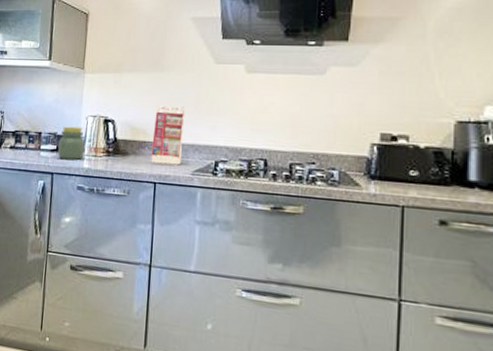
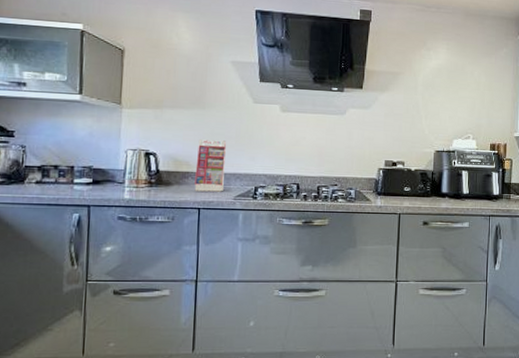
jar: present [57,126,85,160] -> none [94,159,125,192]

